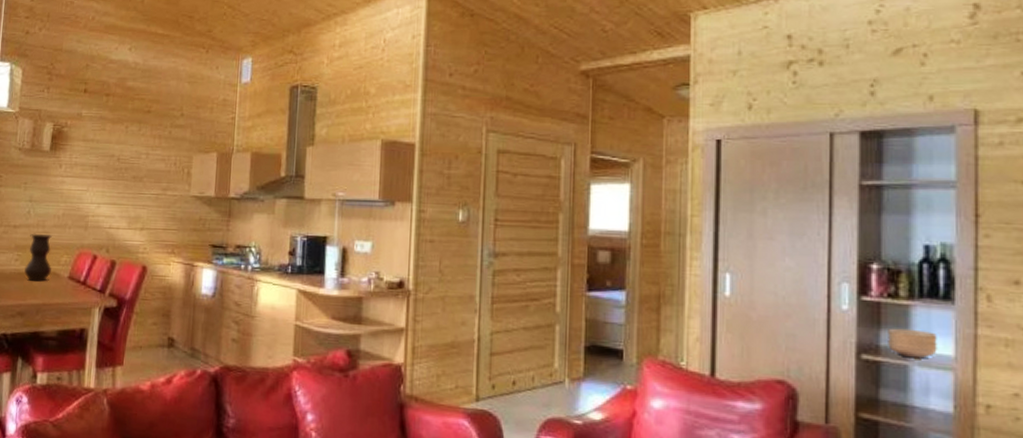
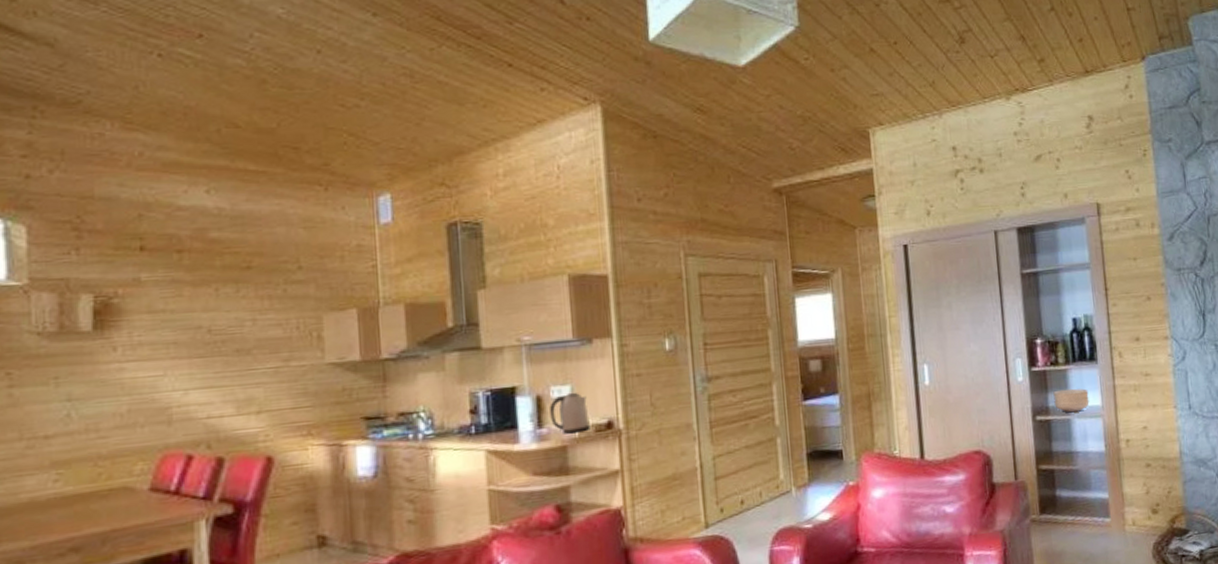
vase: present [24,233,53,282] -> none [73,439,121,505]
kettle: none [352,248,384,287] -> present [550,392,590,434]

